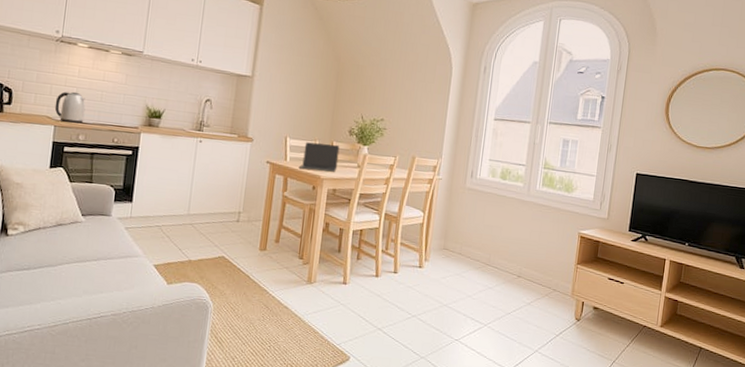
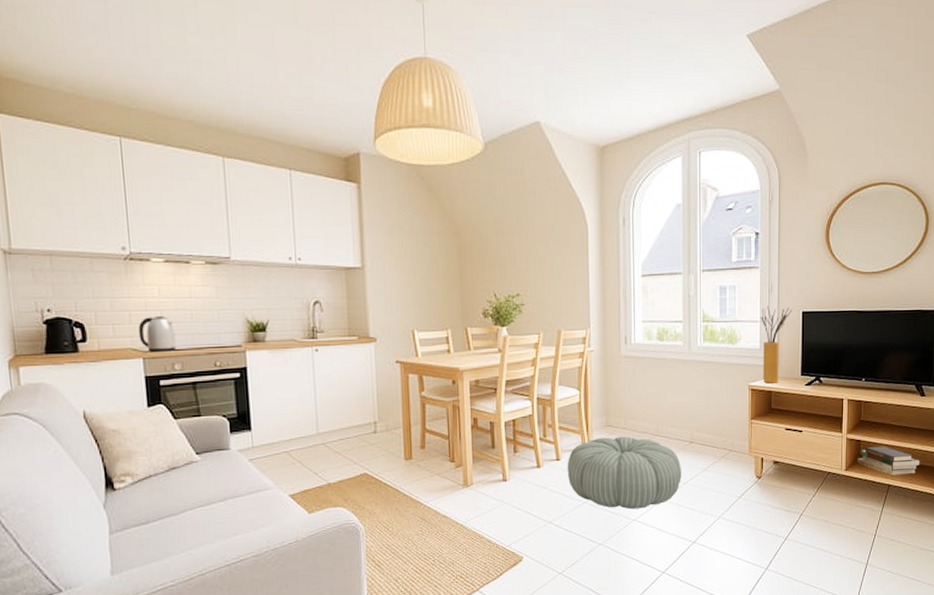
laptop: present [298,142,340,172] -> none [432,330,476,364]
pouf: none [402,258,507,331] -> present [567,436,681,510]
vase: none [593,163,628,235] -> present [761,305,793,384]
books: none [673,308,733,341] -> present [857,446,920,476]

